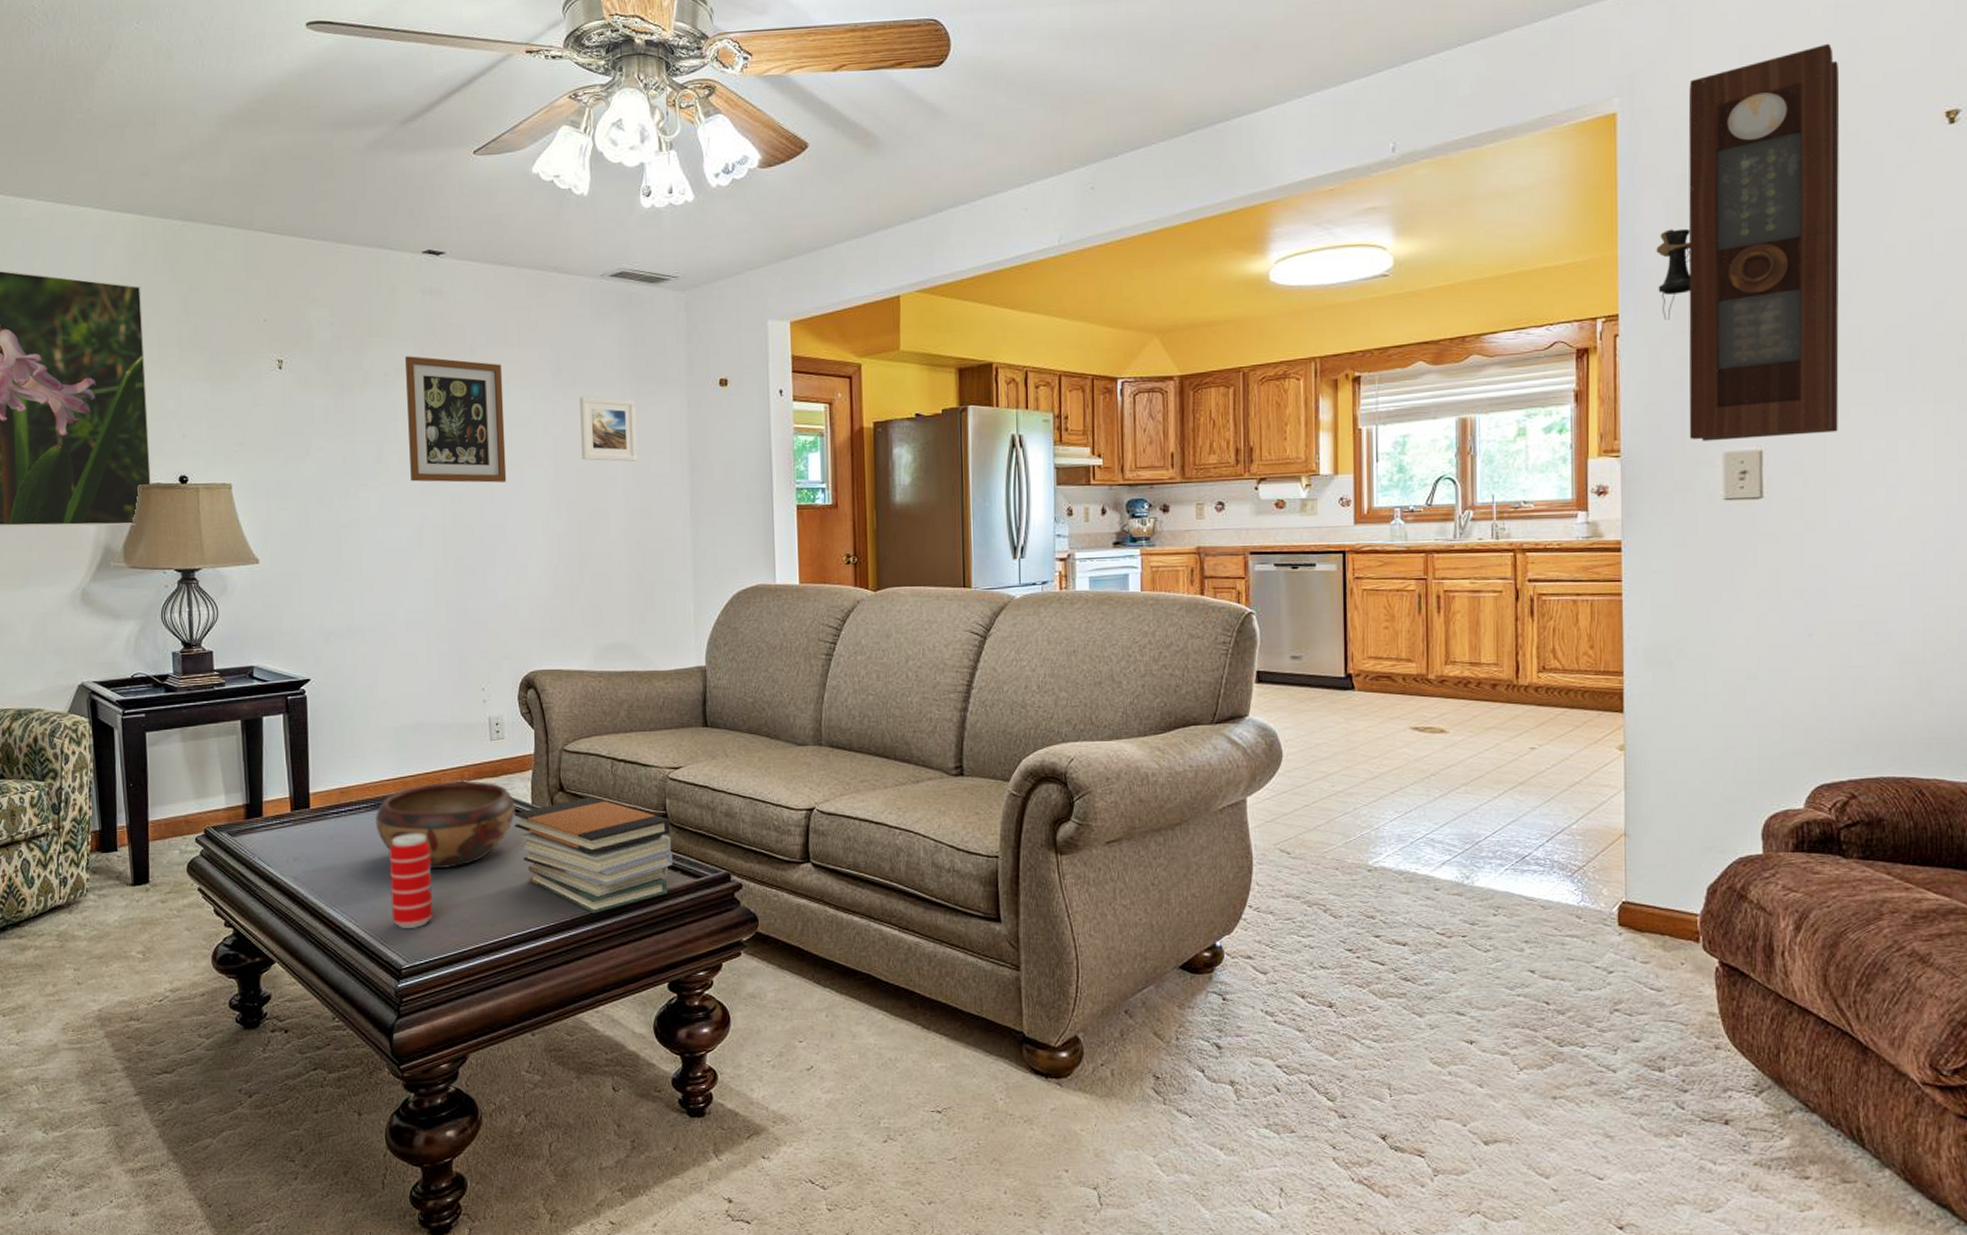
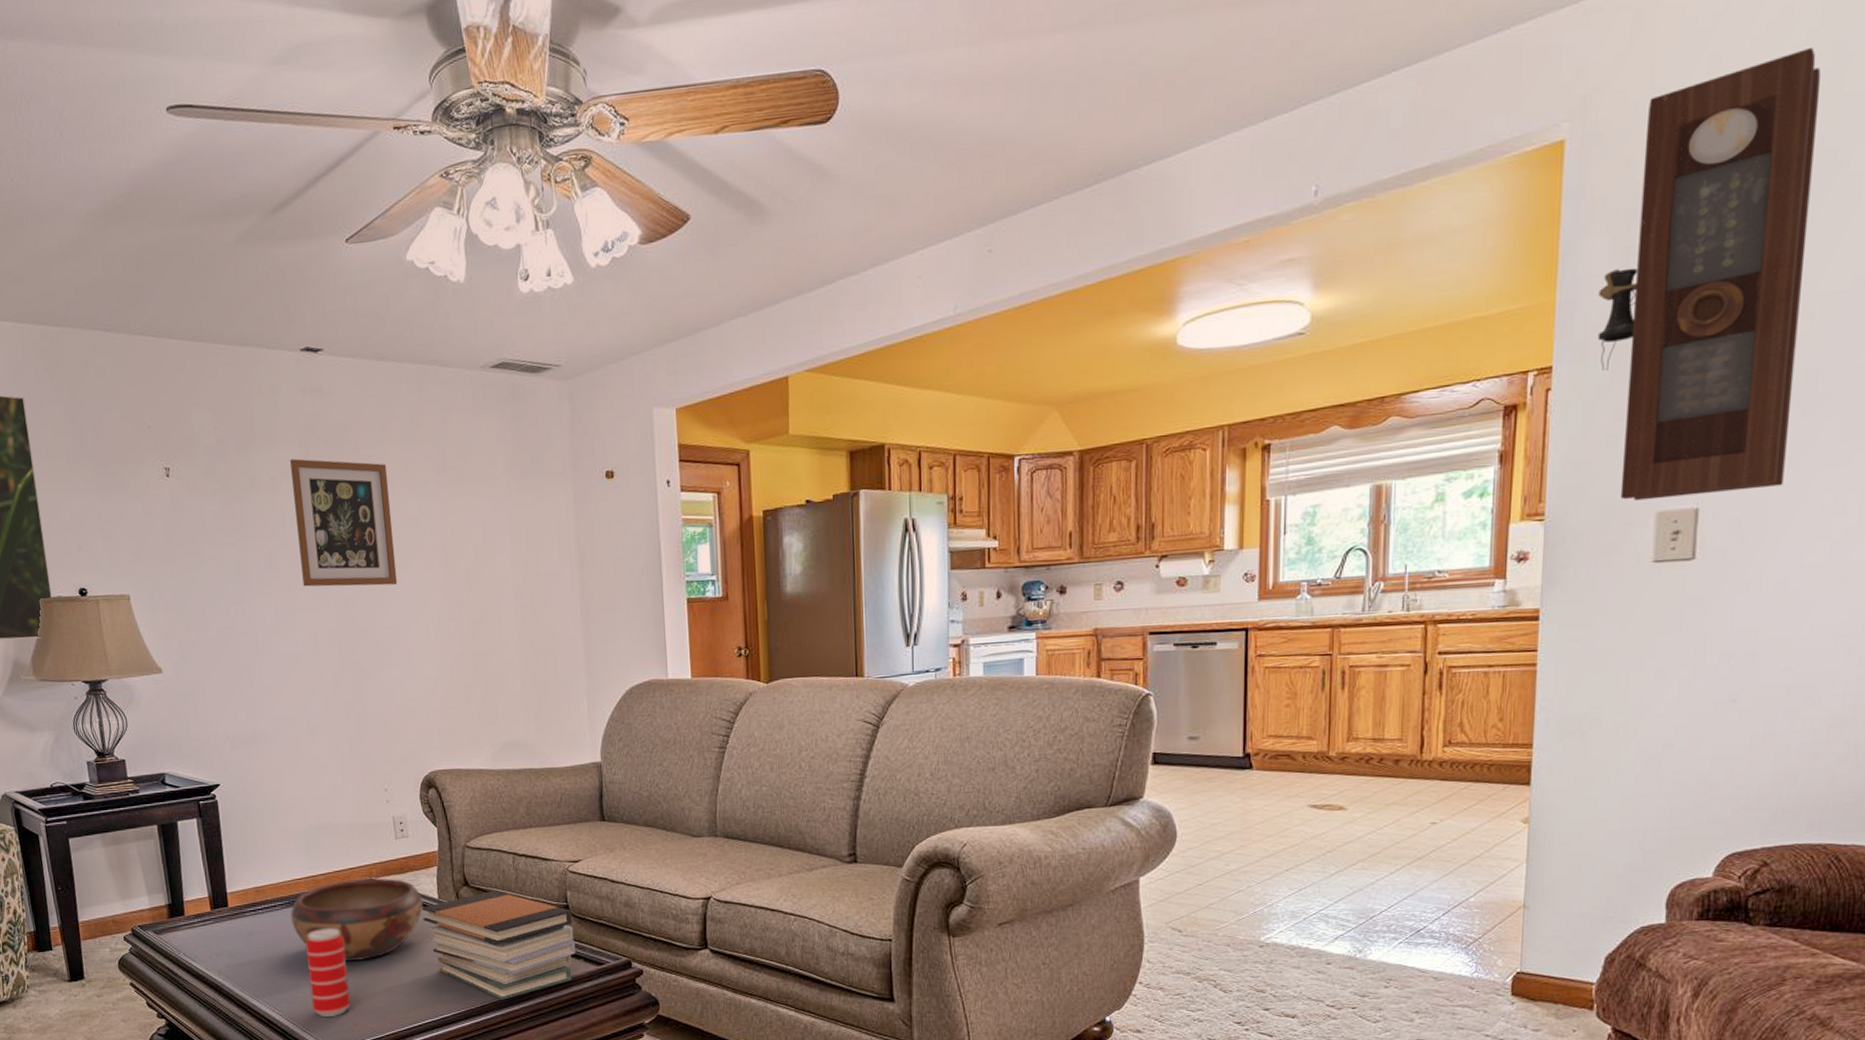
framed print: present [579,396,637,462] -> none [465,494,526,560]

